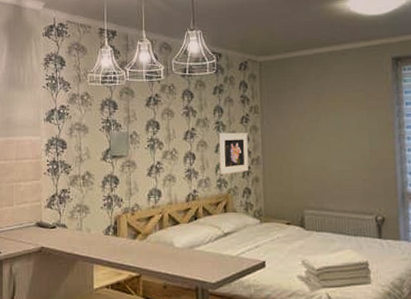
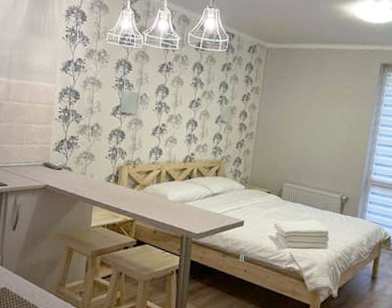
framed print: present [218,132,249,174] -> none [217,106,247,144]

